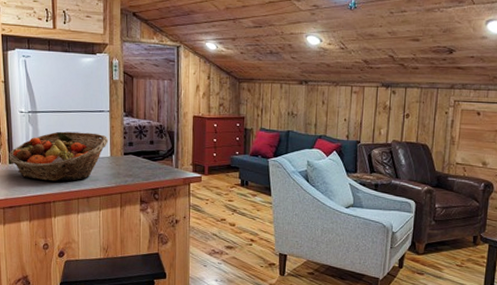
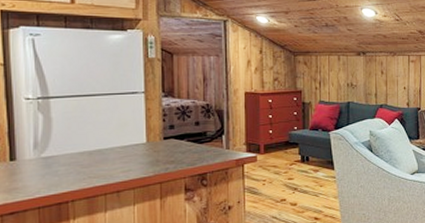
fruit basket: present [9,131,109,182] -> none [9,117,144,178]

